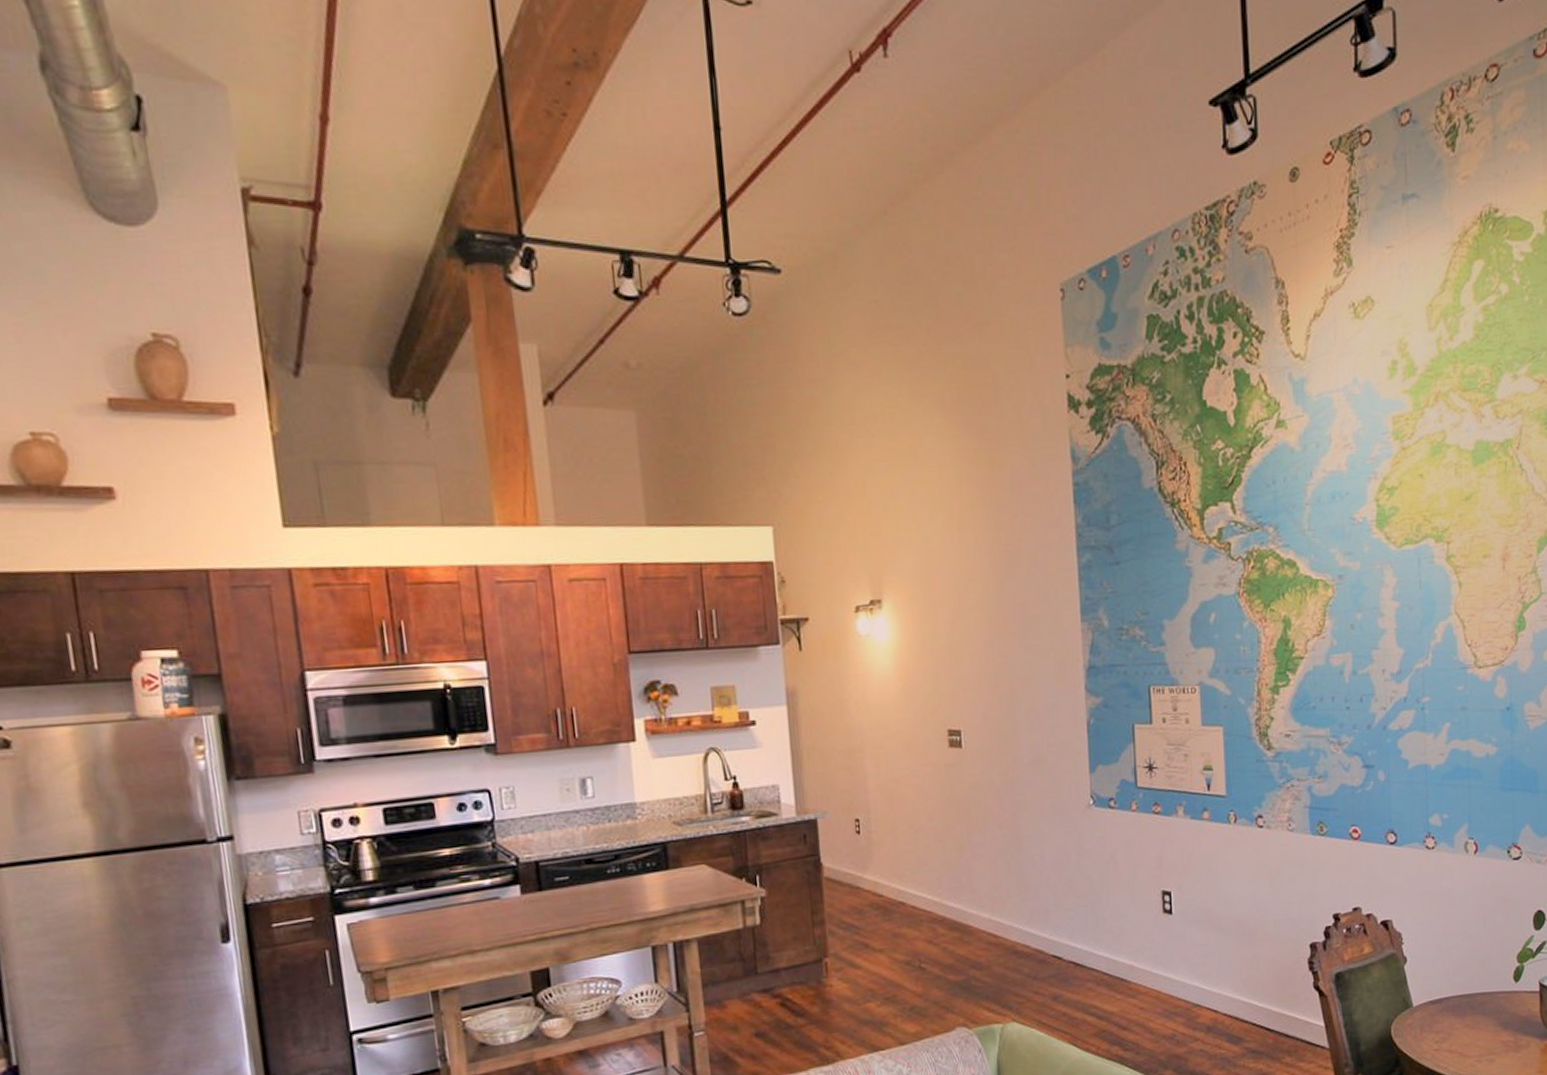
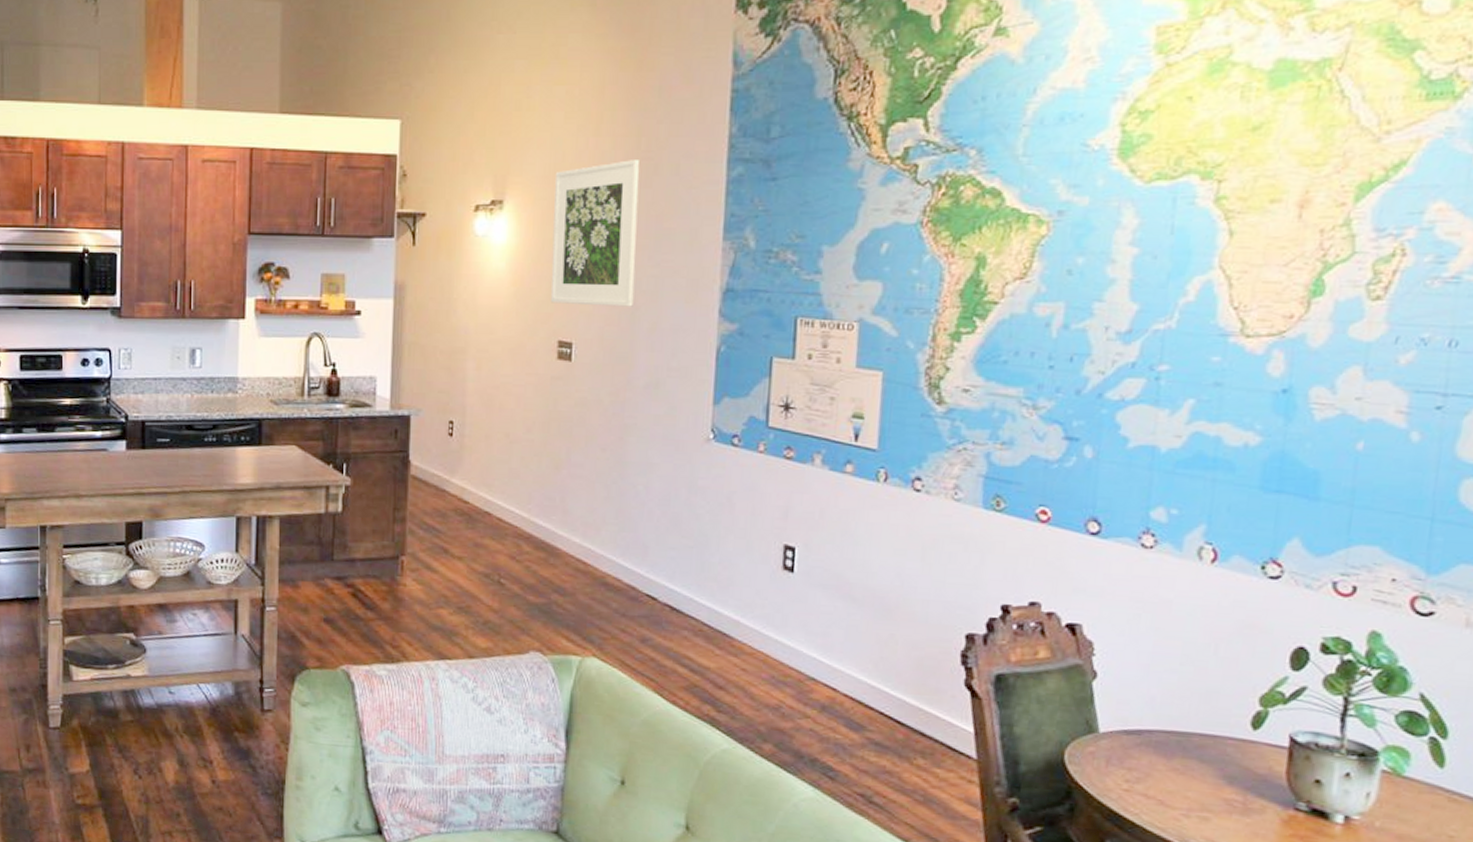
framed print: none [926,553,1011,695] -> present [550,160,641,307]

